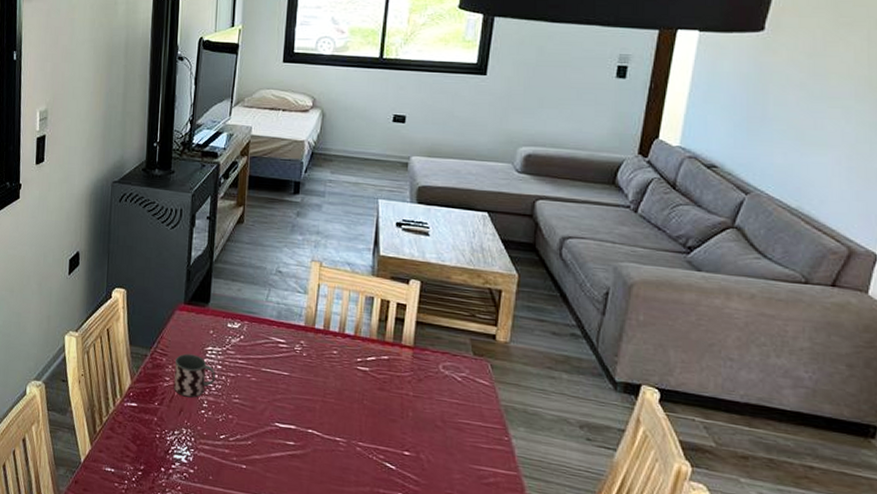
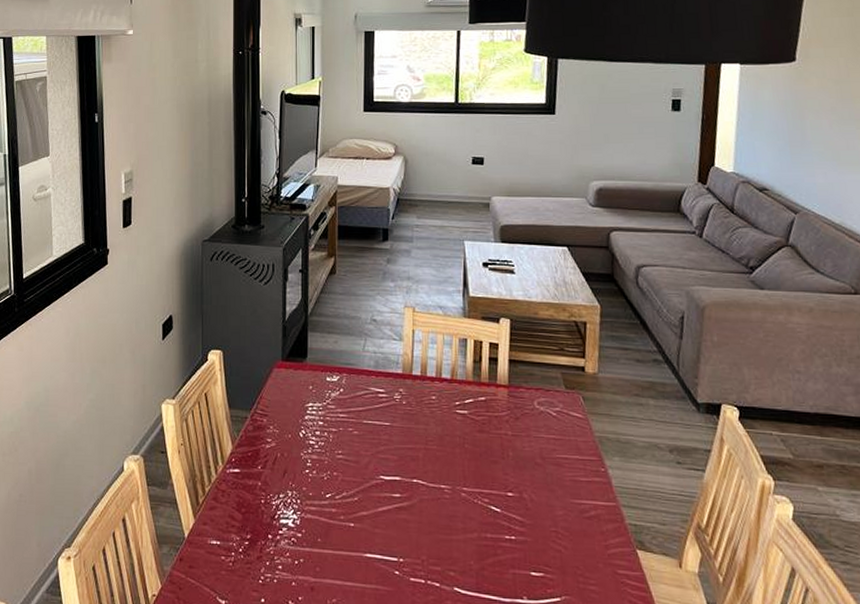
cup: present [173,353,216,398] -> none [275,412,319,458]

